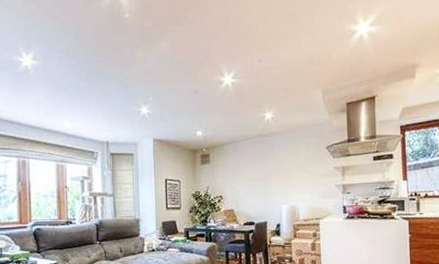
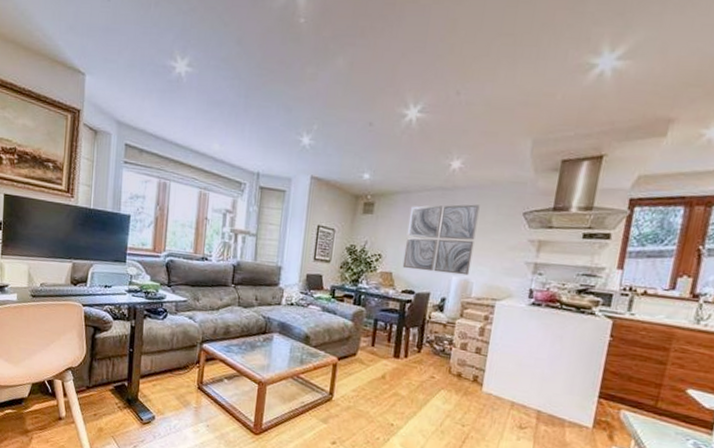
wall art: none [239,145,295,205] -> present [402,204,480,276]

